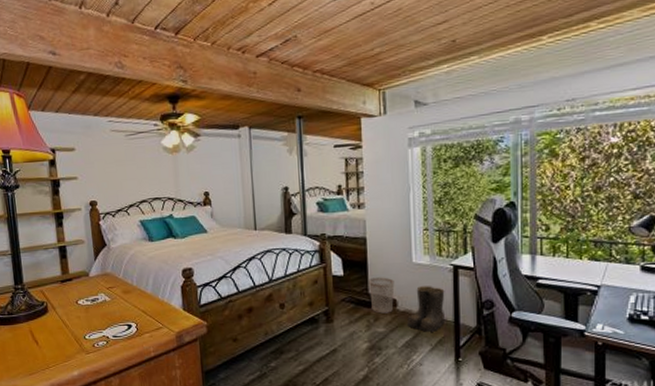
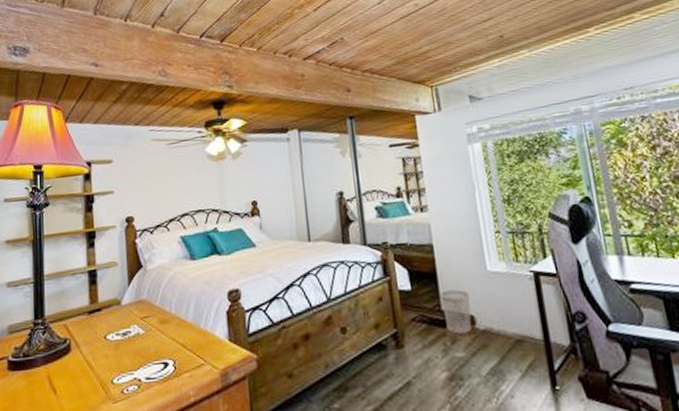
boots: present [407,286,446,332] -> none [489,297,534,355]

